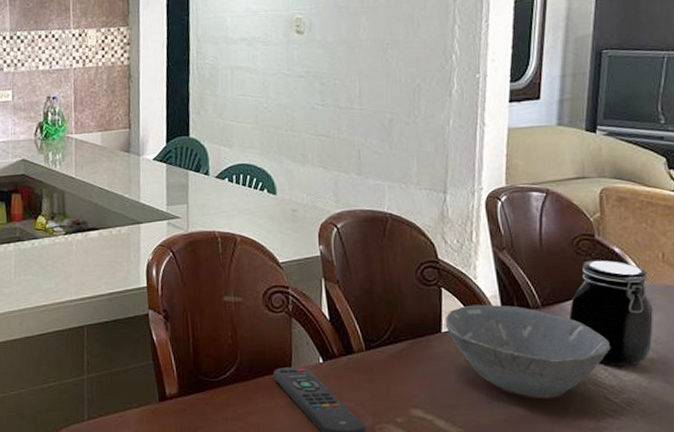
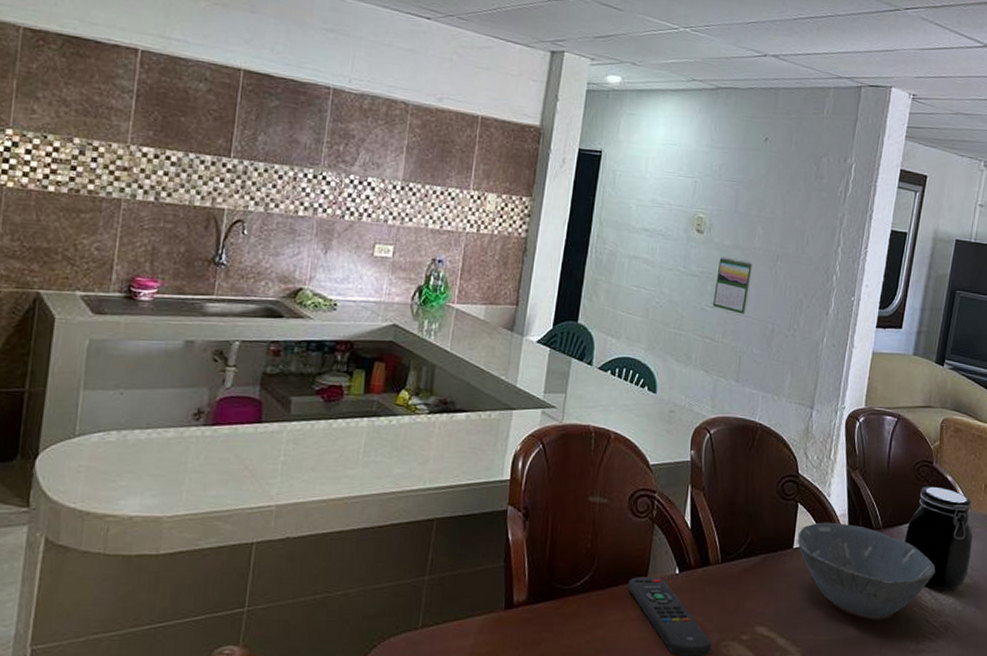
calendar: none [323,52,361,108] -> present [713,257,752,314]

